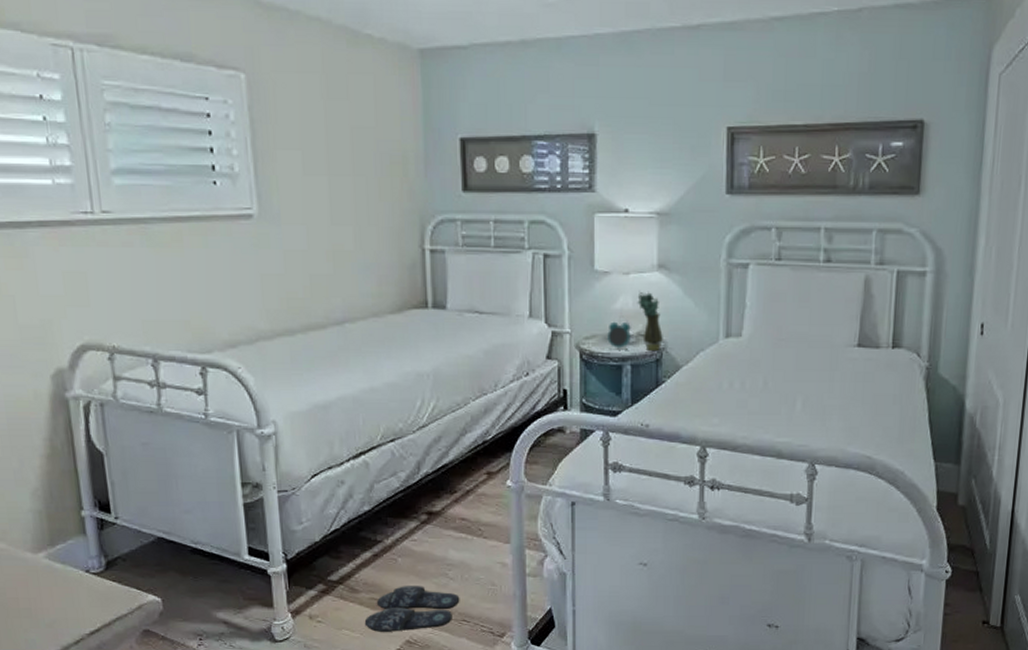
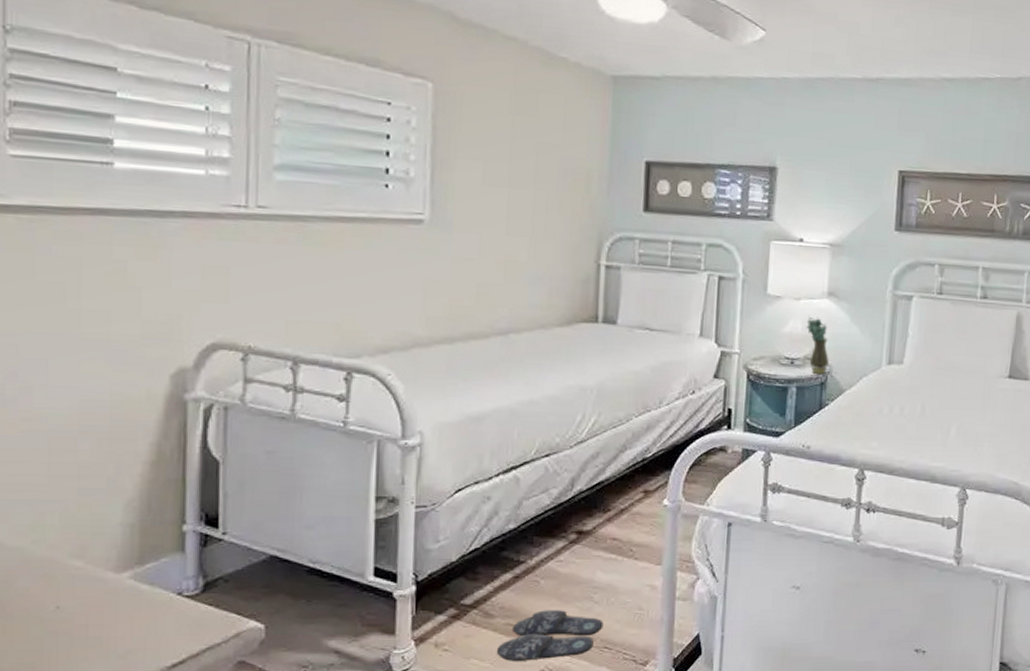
alarm clock: present [607,318,631,350] -> none [775,341,799,372]

